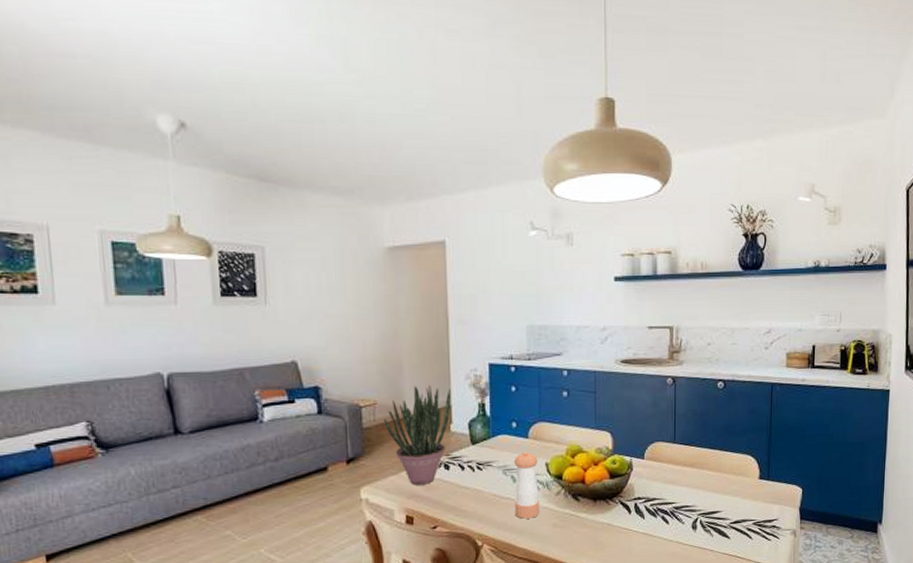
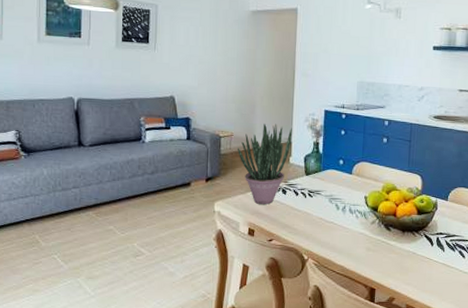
pepper shaker: present [513,452,540,519] -> none [336,185,359,241]

